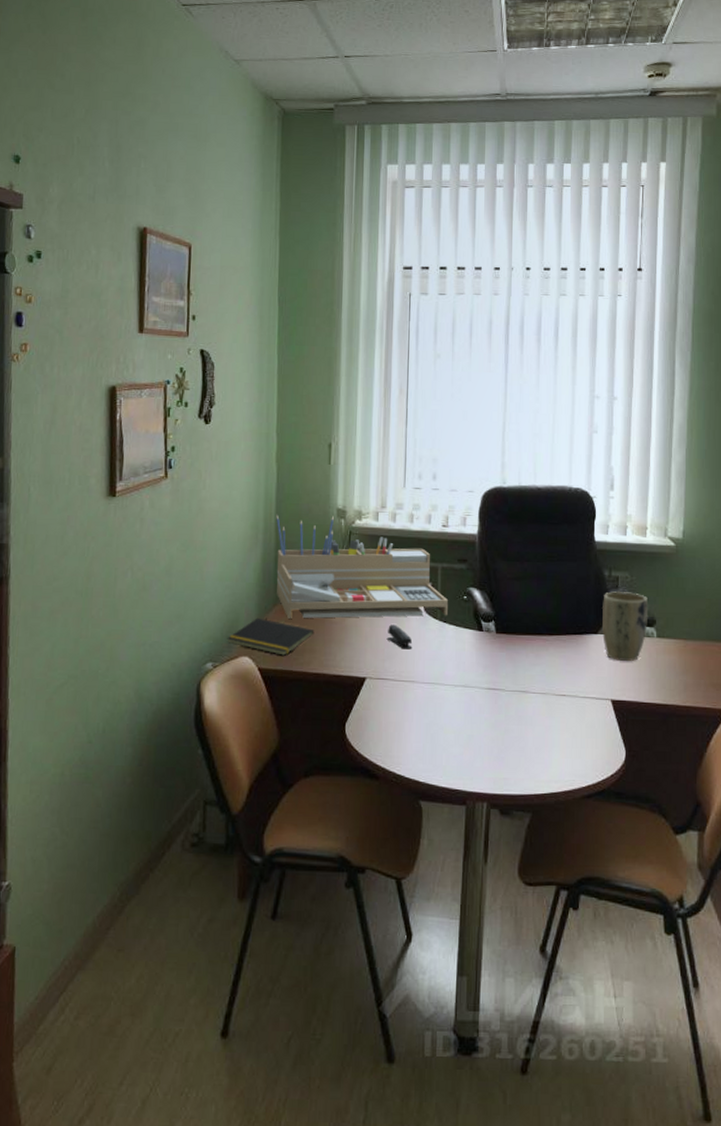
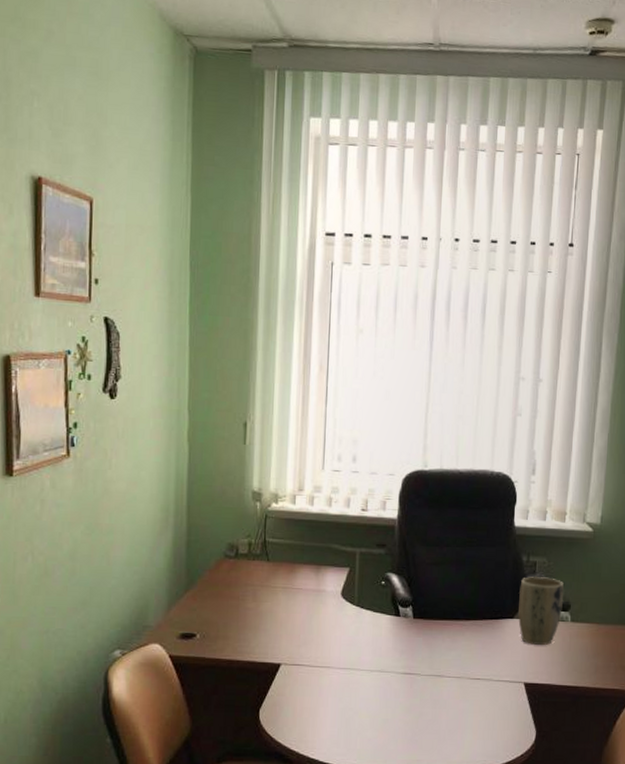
notepad: present [227,617,315,656] -> none [136,604,228,642]
desk organizer: present [276,514,449,619] -> none [188,496,367,605]
stapler: present [388,625,413,650] -> none [303,610,329,635]

